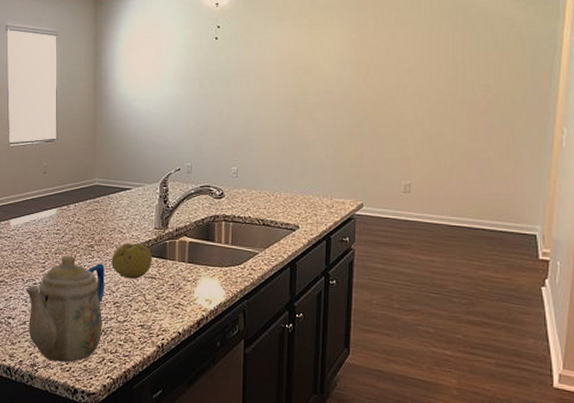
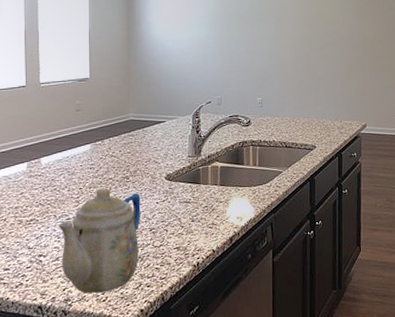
fruit: present [112,243,152,279] -> none [147,171,186,205]

